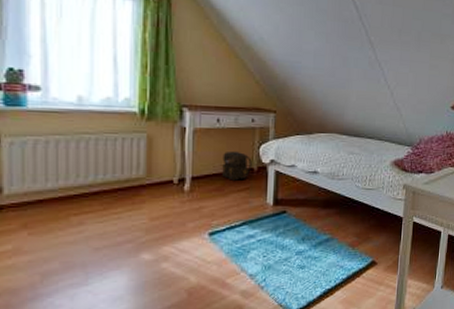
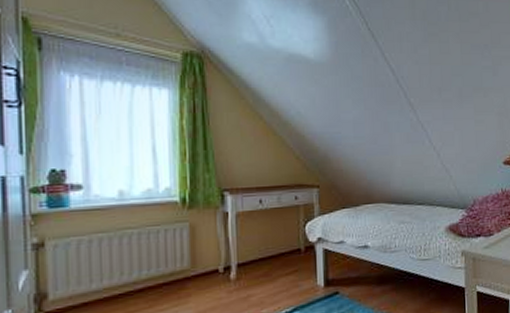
backpack: present [222,151,252,181] -> none [268,231,299,264]

